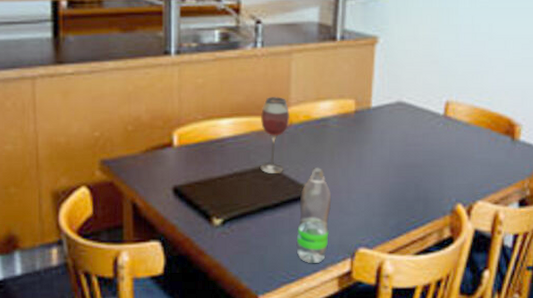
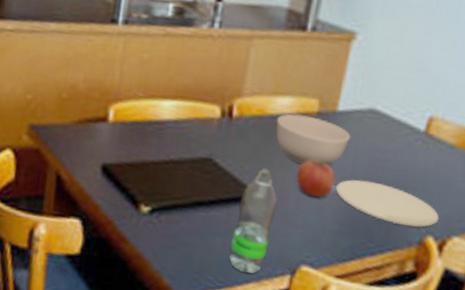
wineglass: present [260,97,291,173] -> none [200,83,242,168]
bowl: none [322,115,385,159] -> present [276,114,351,164]
fruit: none [344,153,378,186] -> present [296,159,336,198]
plate: none [379,164,465,199] -> present [336,179,440,228]

